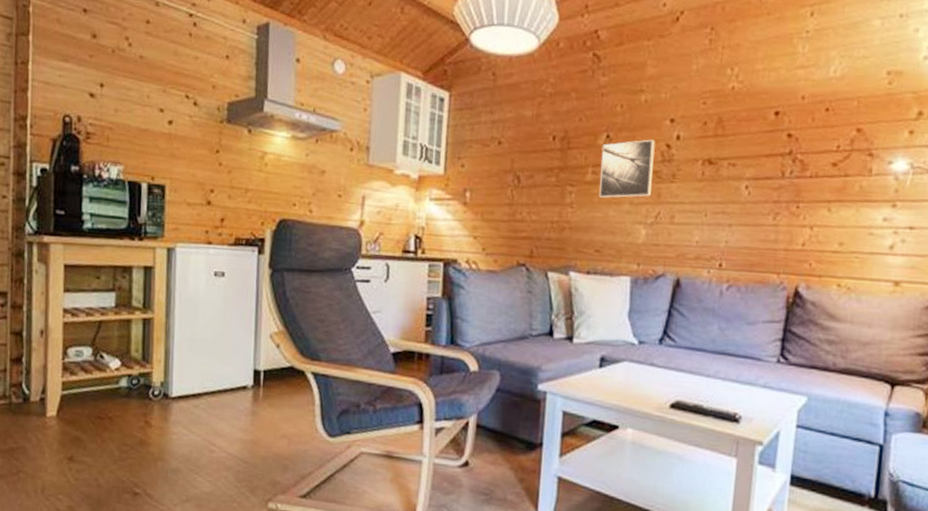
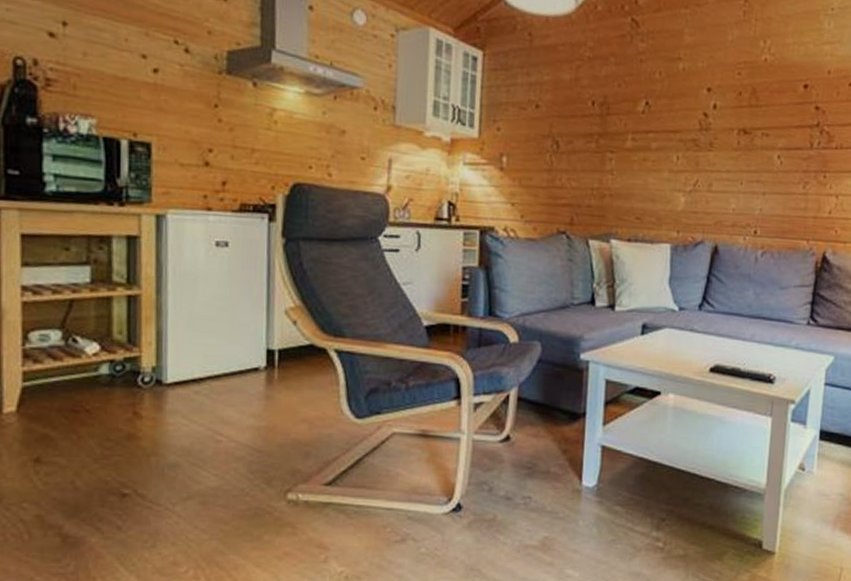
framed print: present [599,139,655,198] -> none [639,107,693,166]

